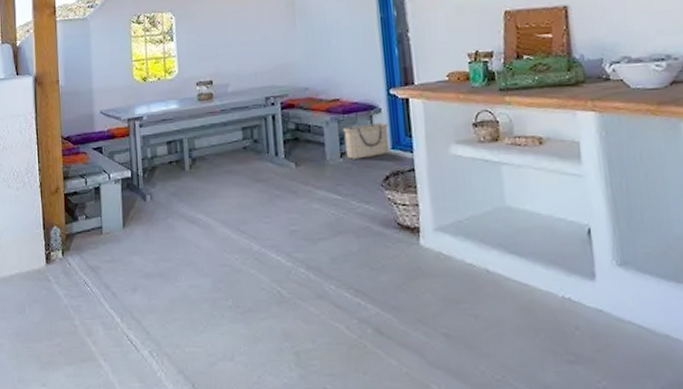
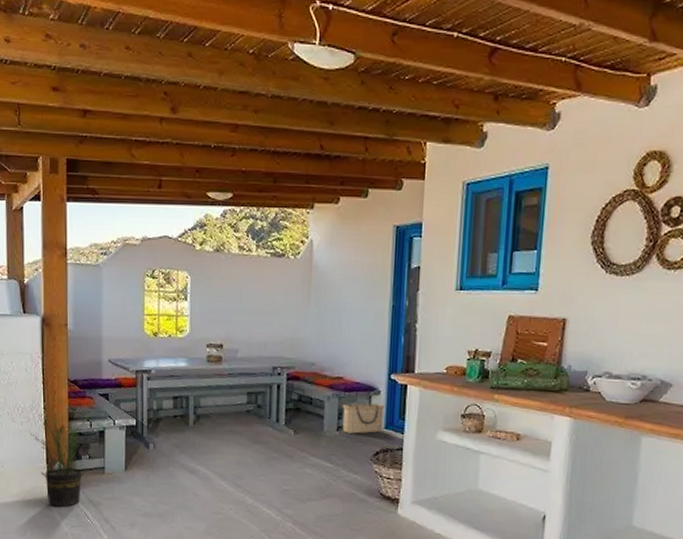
potted plant: none [25,167,89,276] -> present [29,409,94,507]

